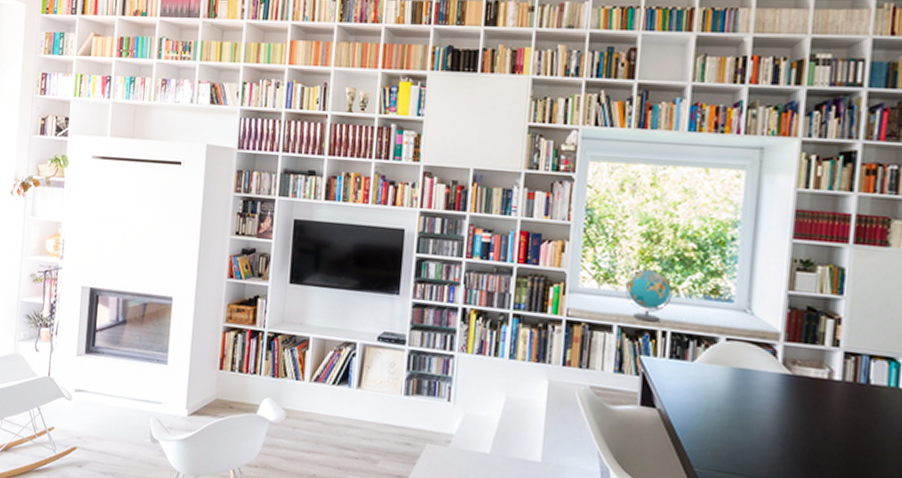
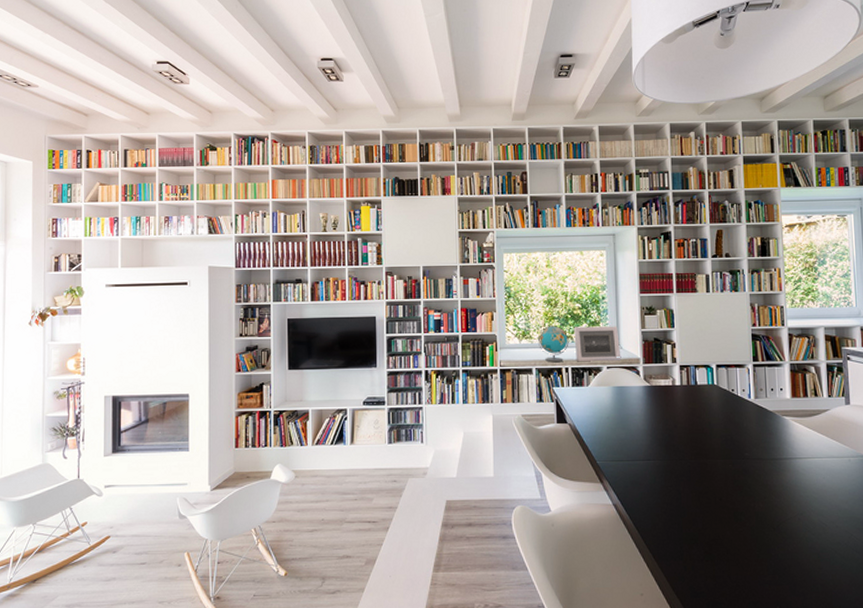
picture frame: none [679,275,751,333] -> present [574,326,621,362]

